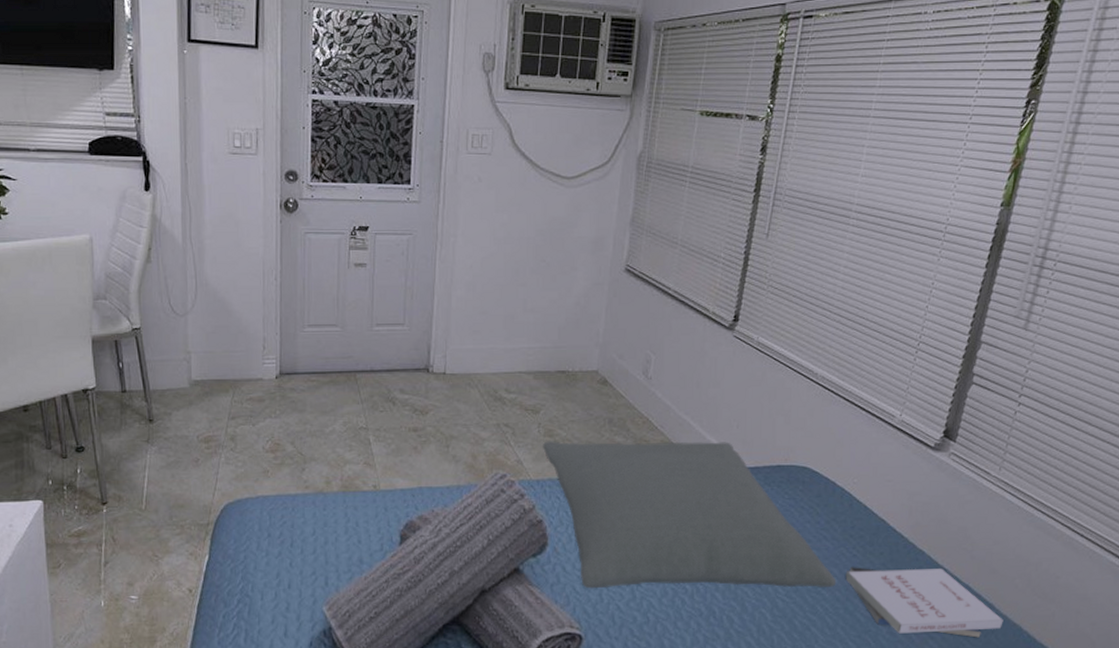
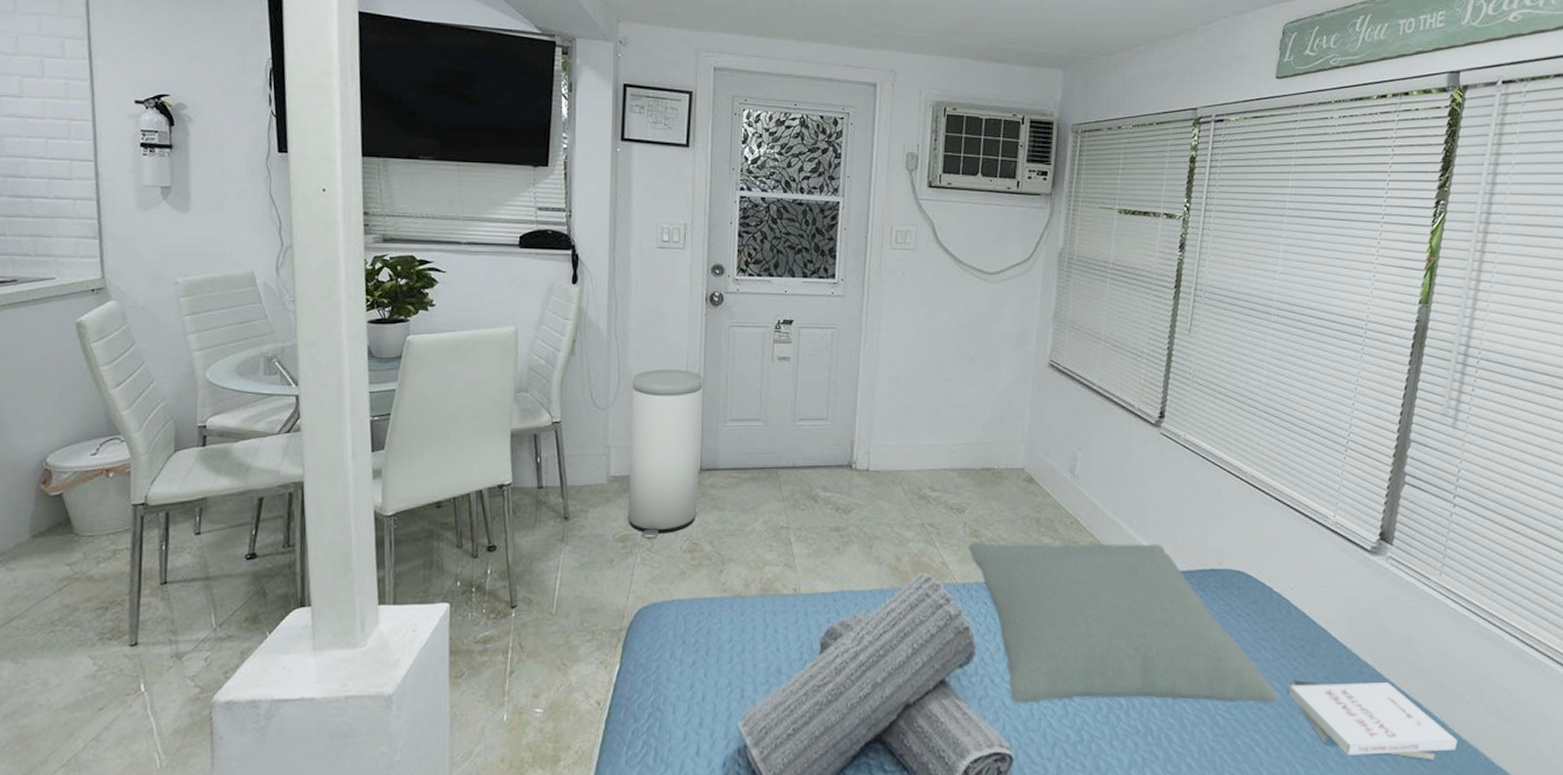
pedal bin: none [209,276,280,439] -> present [628,370,703,538]

